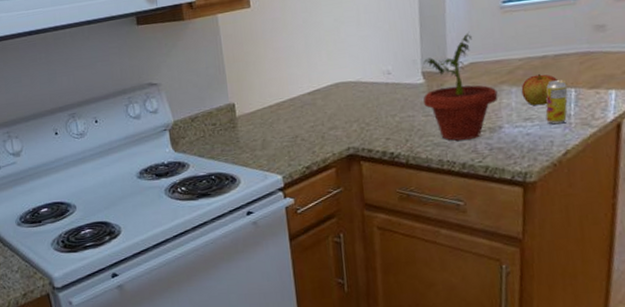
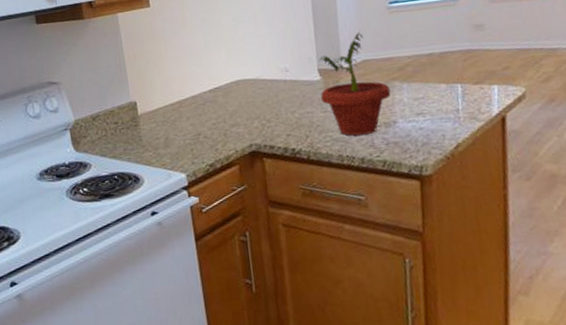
apple: present [521,73,558,106] -> none [411,70,445,101]
beverage can: present [545,79,568,125] -> none [434,76,456,119]

